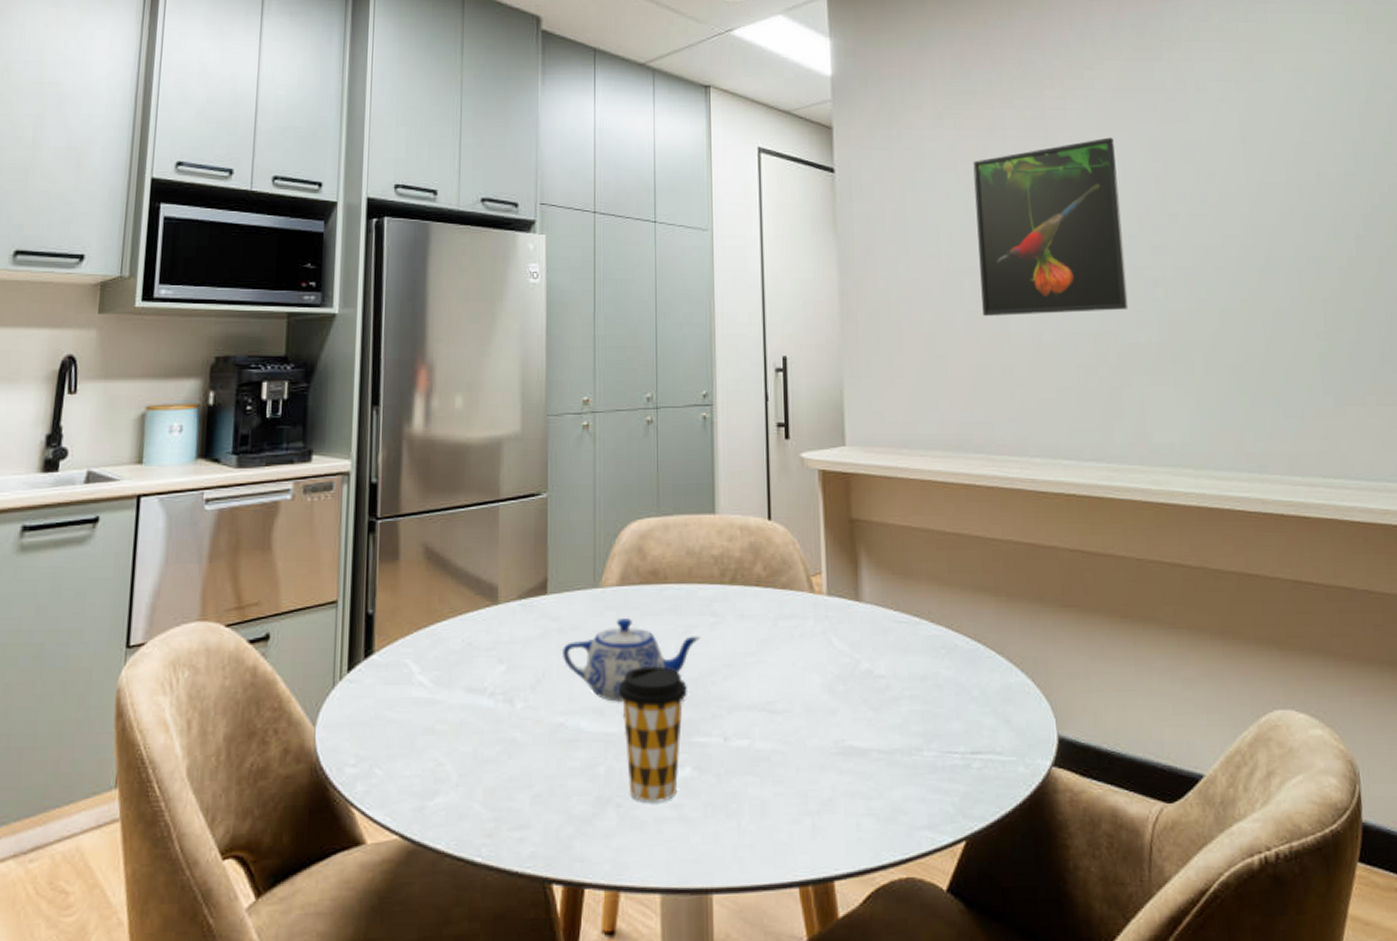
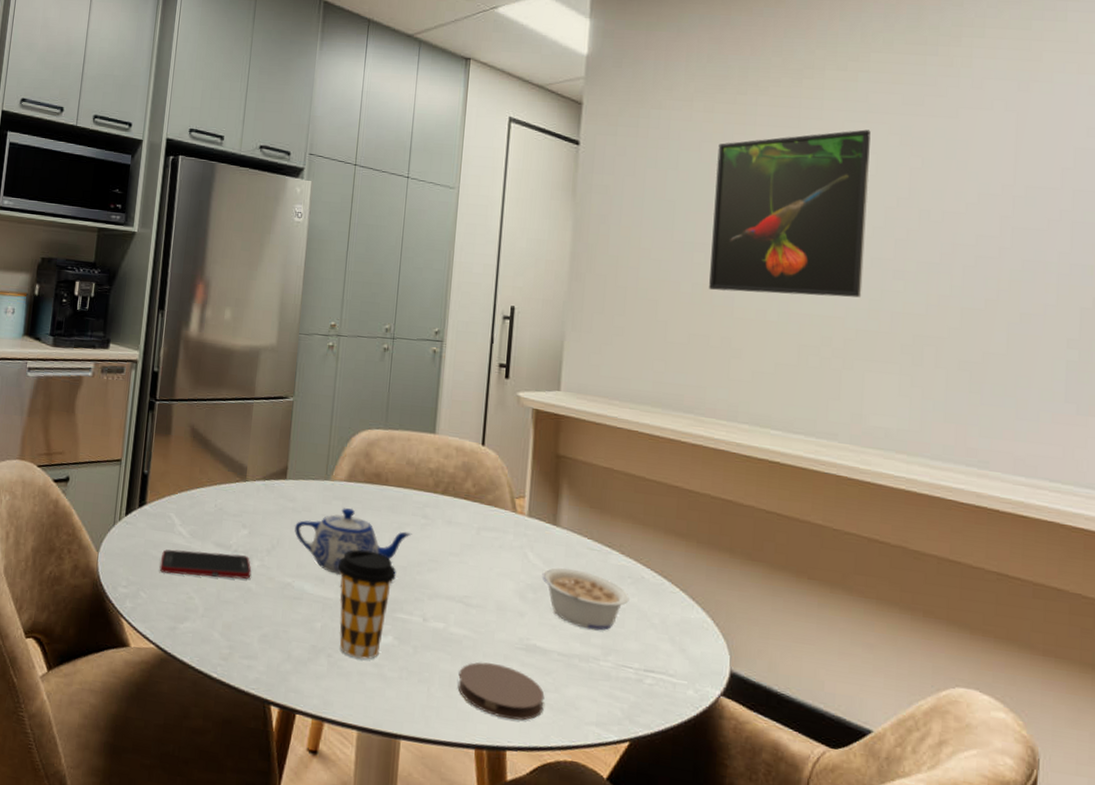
cell phone: none [397,698,514,738] -> present [159,549,252,580]
coaster: none [771,777,870,842] -> present [457,662,545,721]
legume: none [850,648,945,716] -> present [542,567,629,631]

